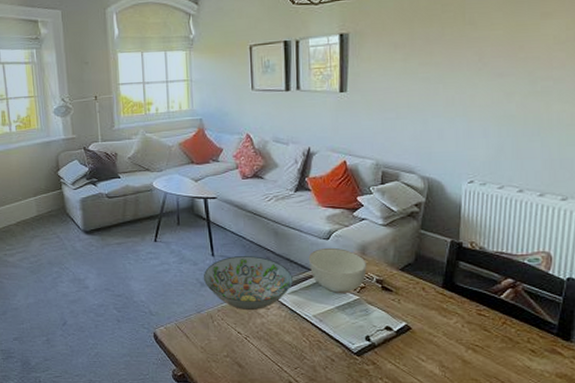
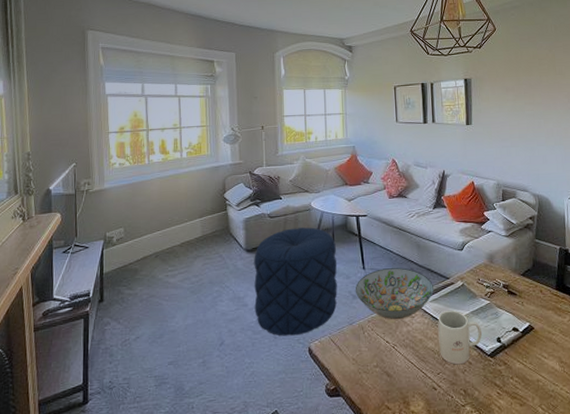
pouf: none [93,209,184,320] -> present [254,227,338,336]
mug: none [295,303,348,361] -> present [437,310,482,365]
bowl: present [308,247,368,293] -> none [446,257,496,299]

